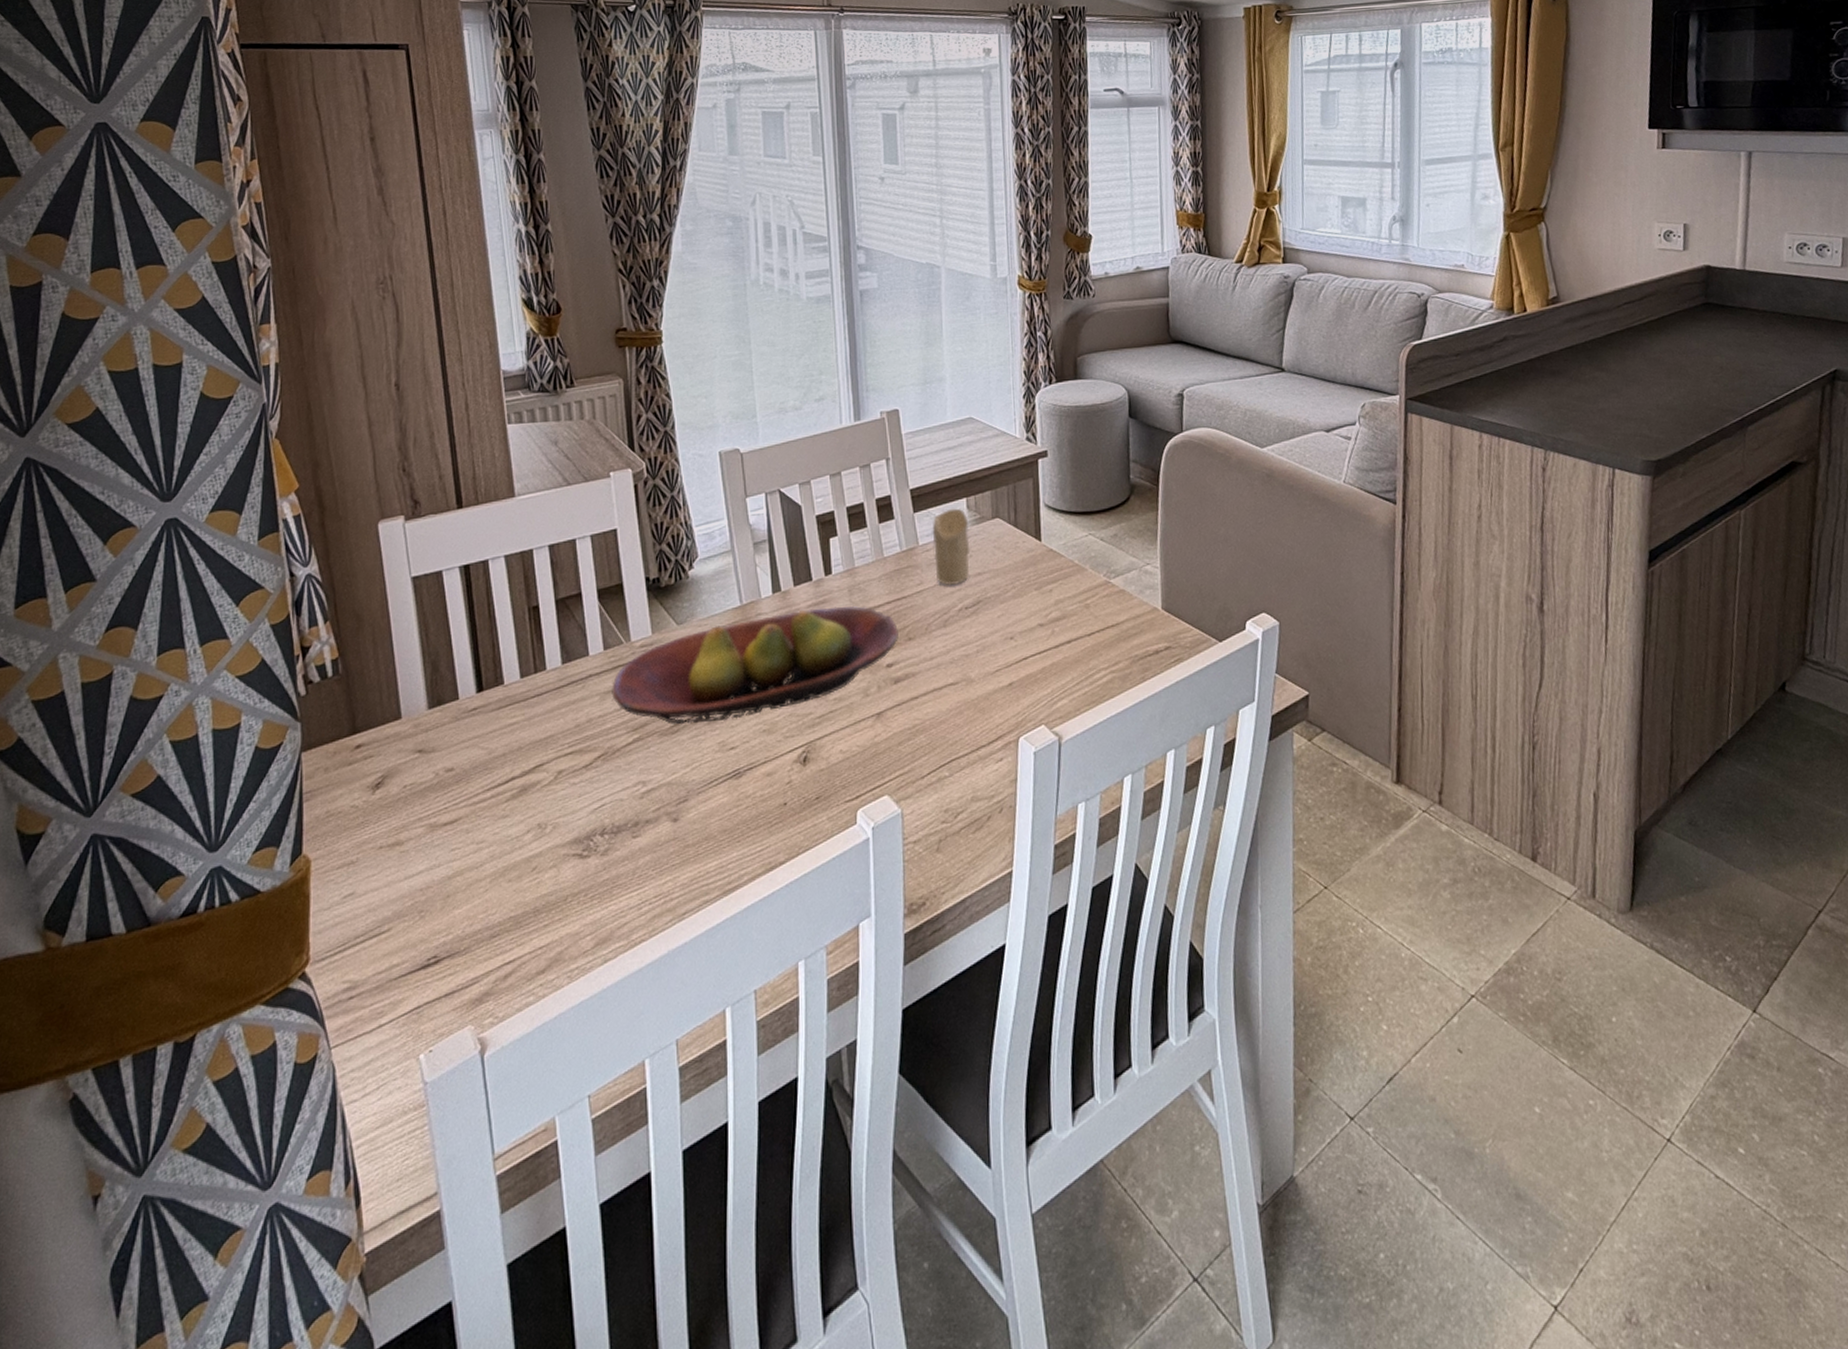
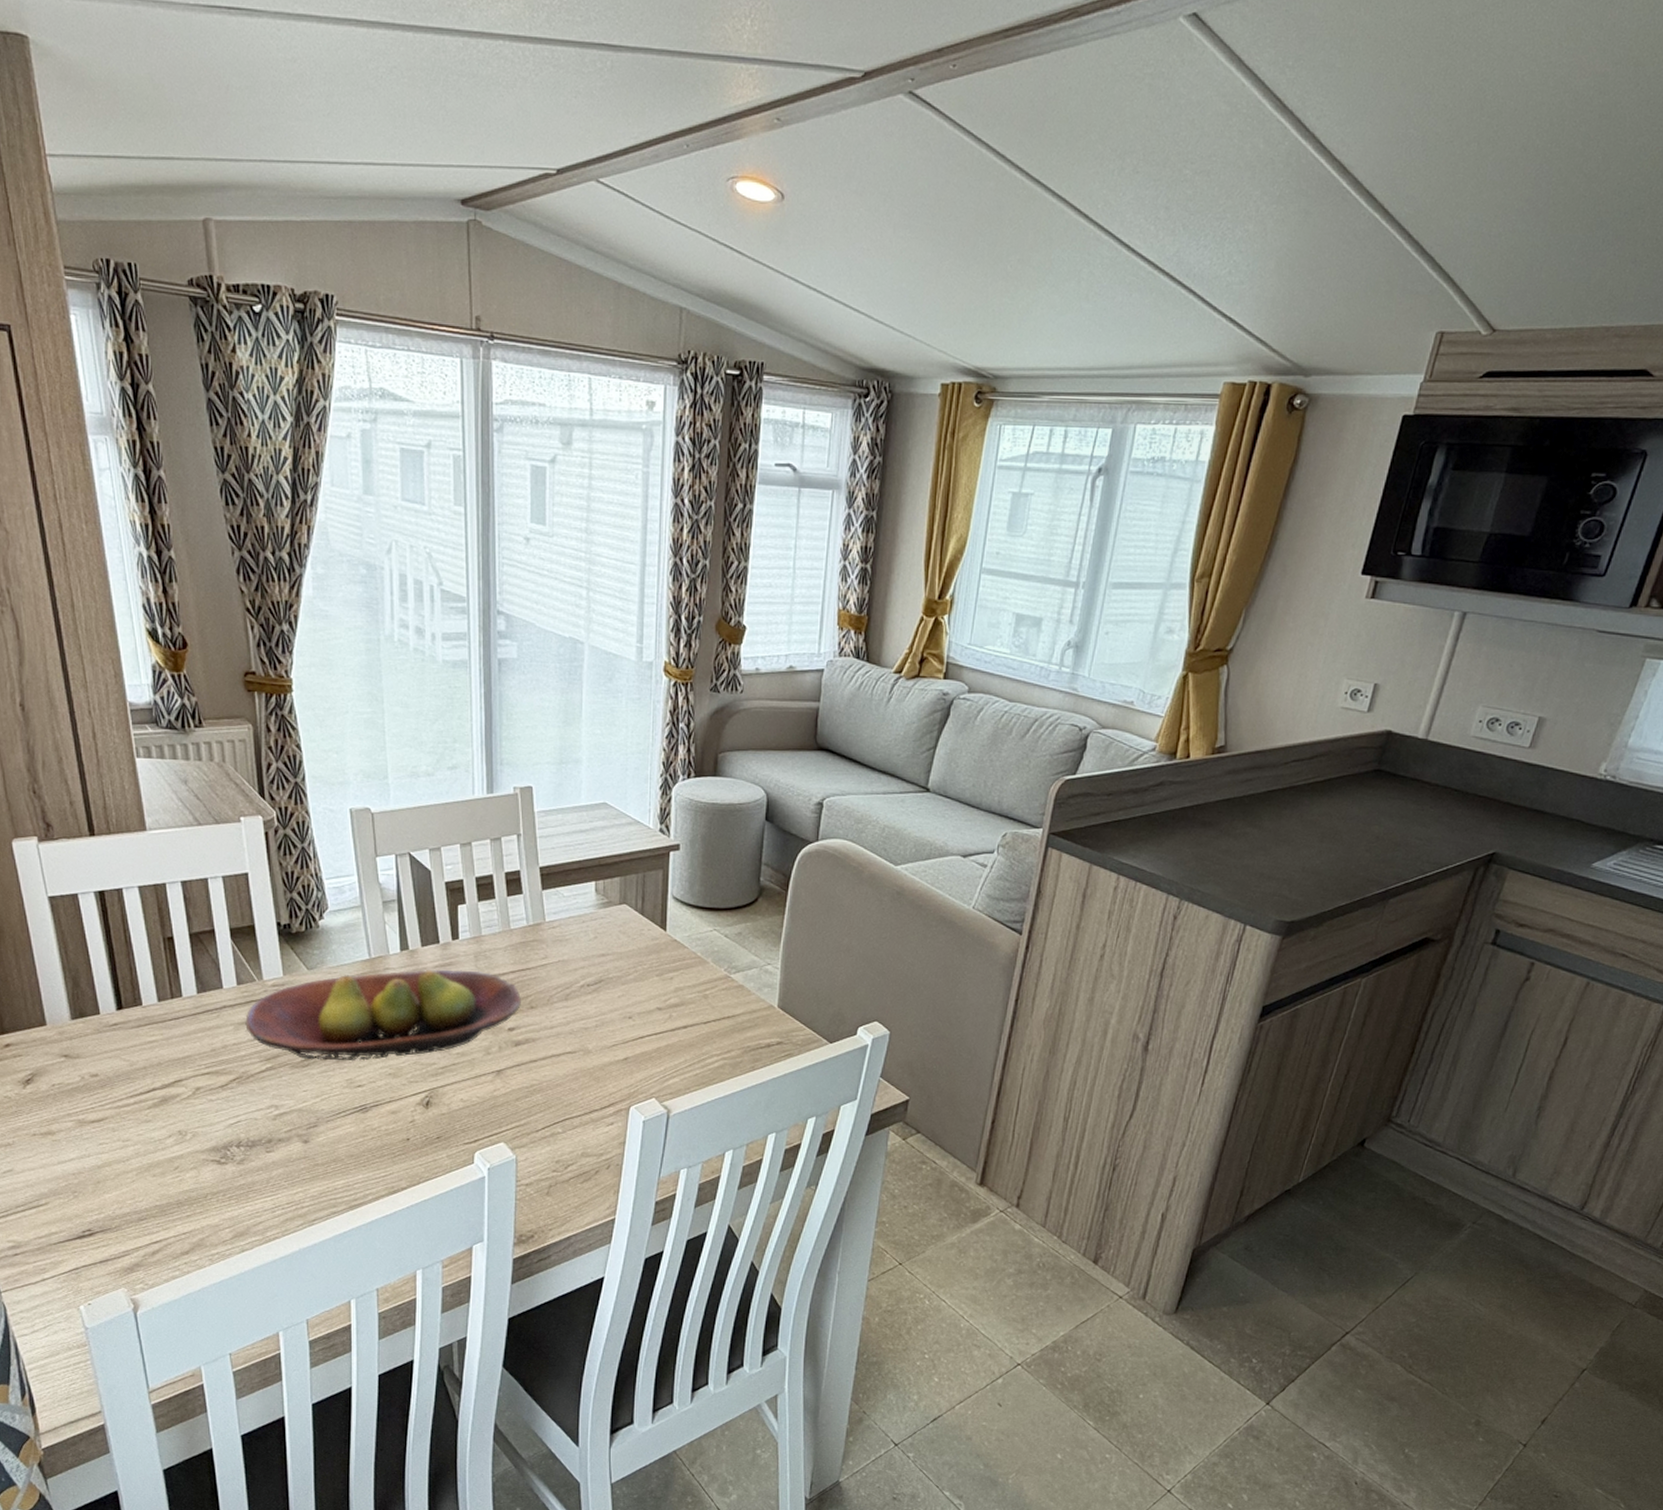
candle: present [932,508,970,586] -> none [559,890,596,963]

